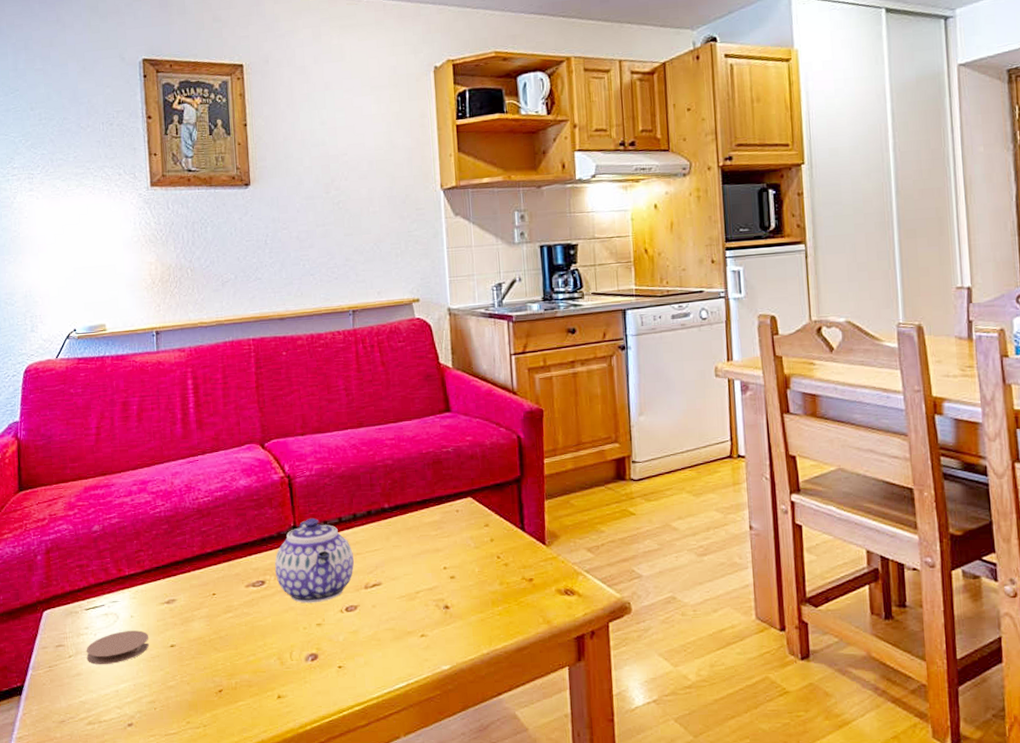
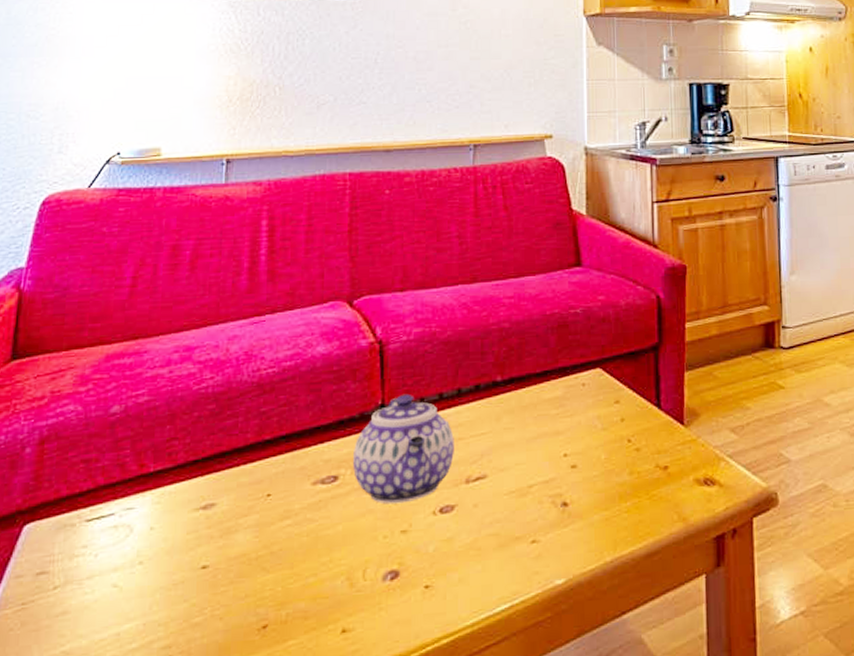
coaster: present [86,630,149,665] -> none [79,547,172,599]

